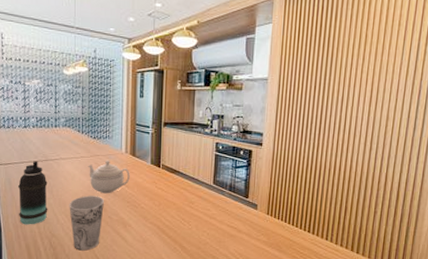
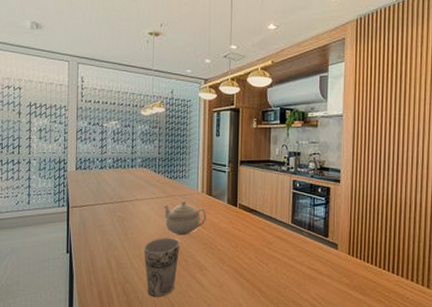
bottle: present [18,161,48,225] -> none [92,202,123,270]

